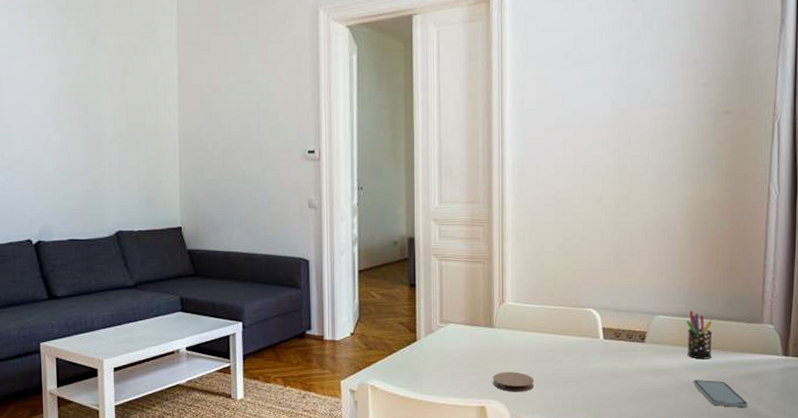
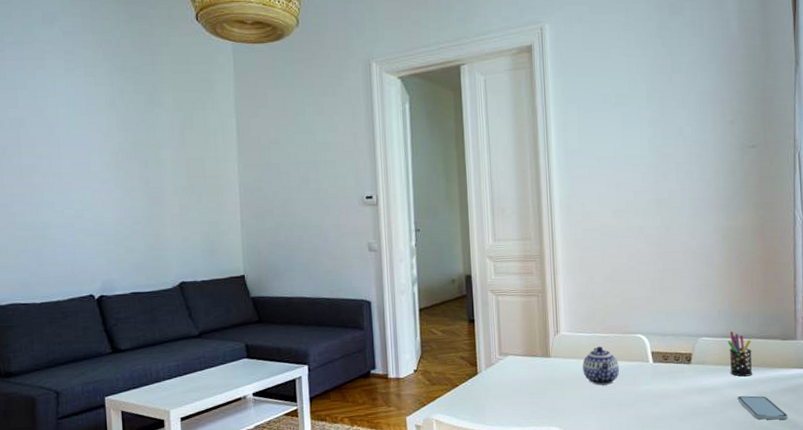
coaster: present [493,372,535,392] -> none [551,398,591,418]
teapot: none [528,318,568,360] -> present [582,346,620,385]

